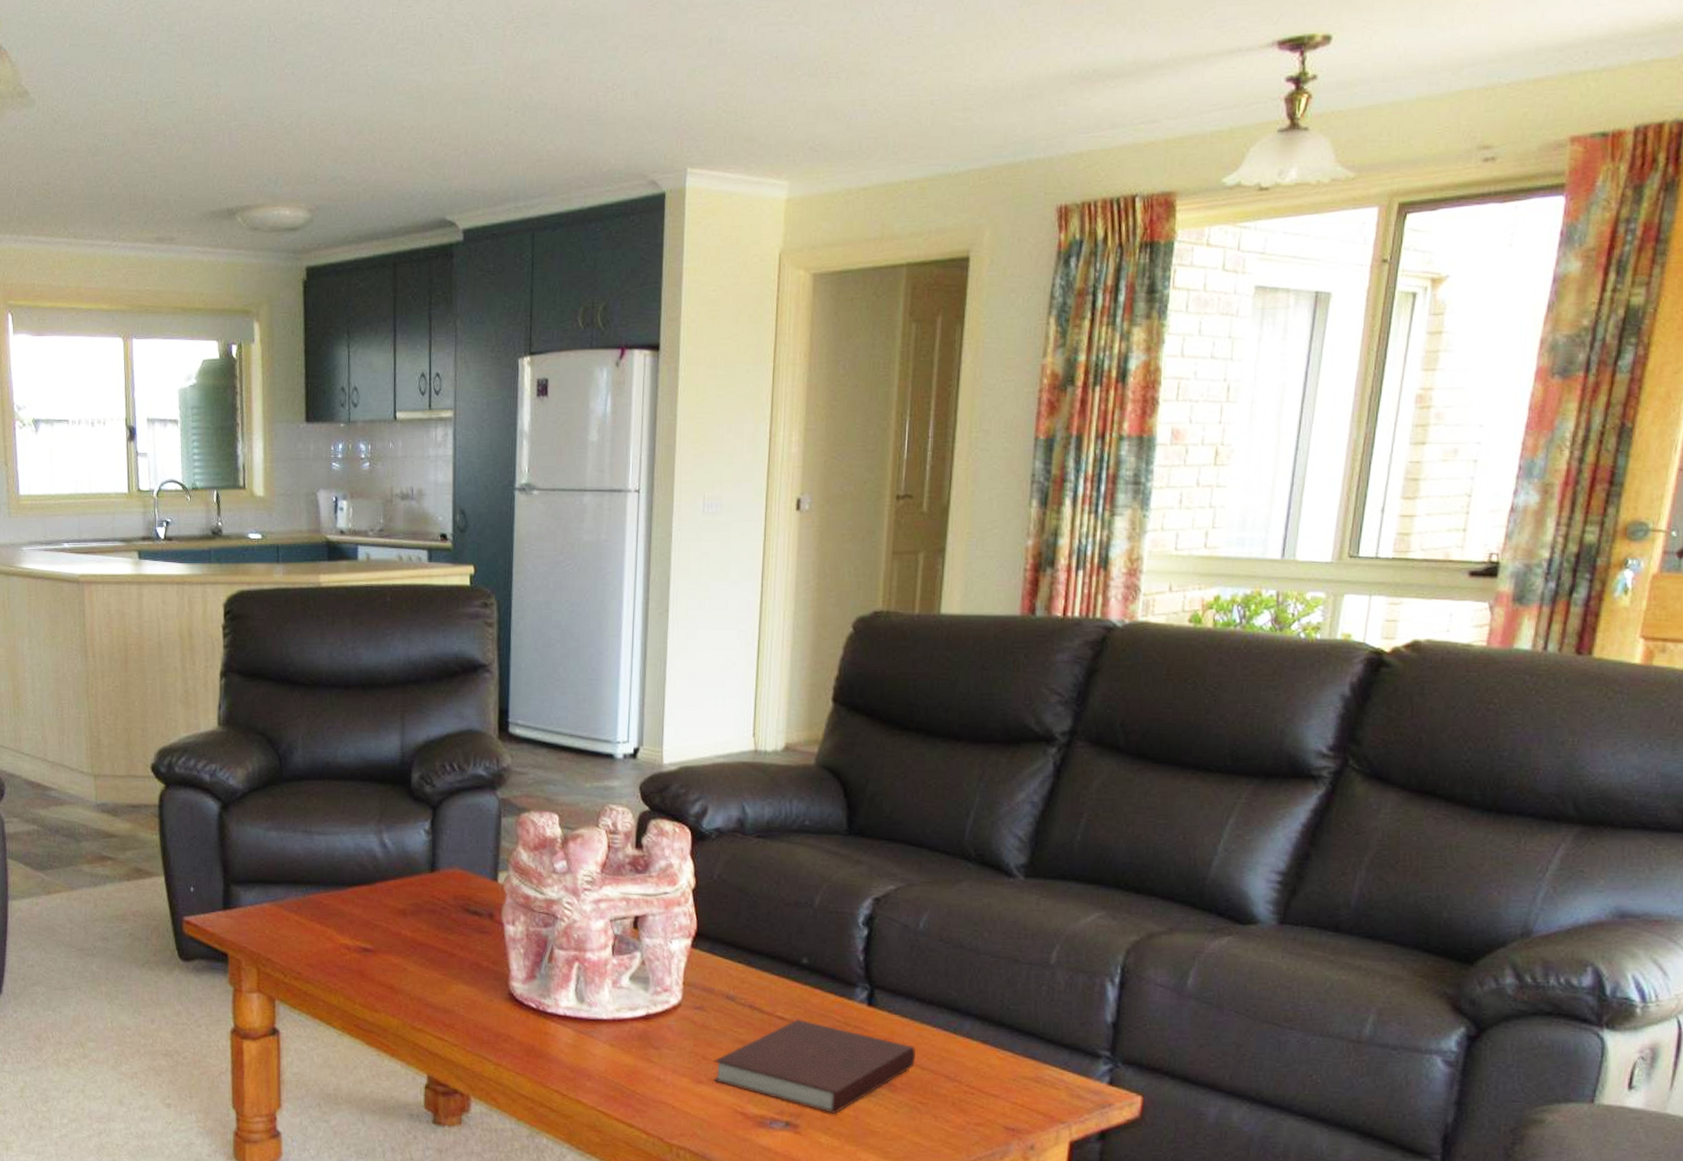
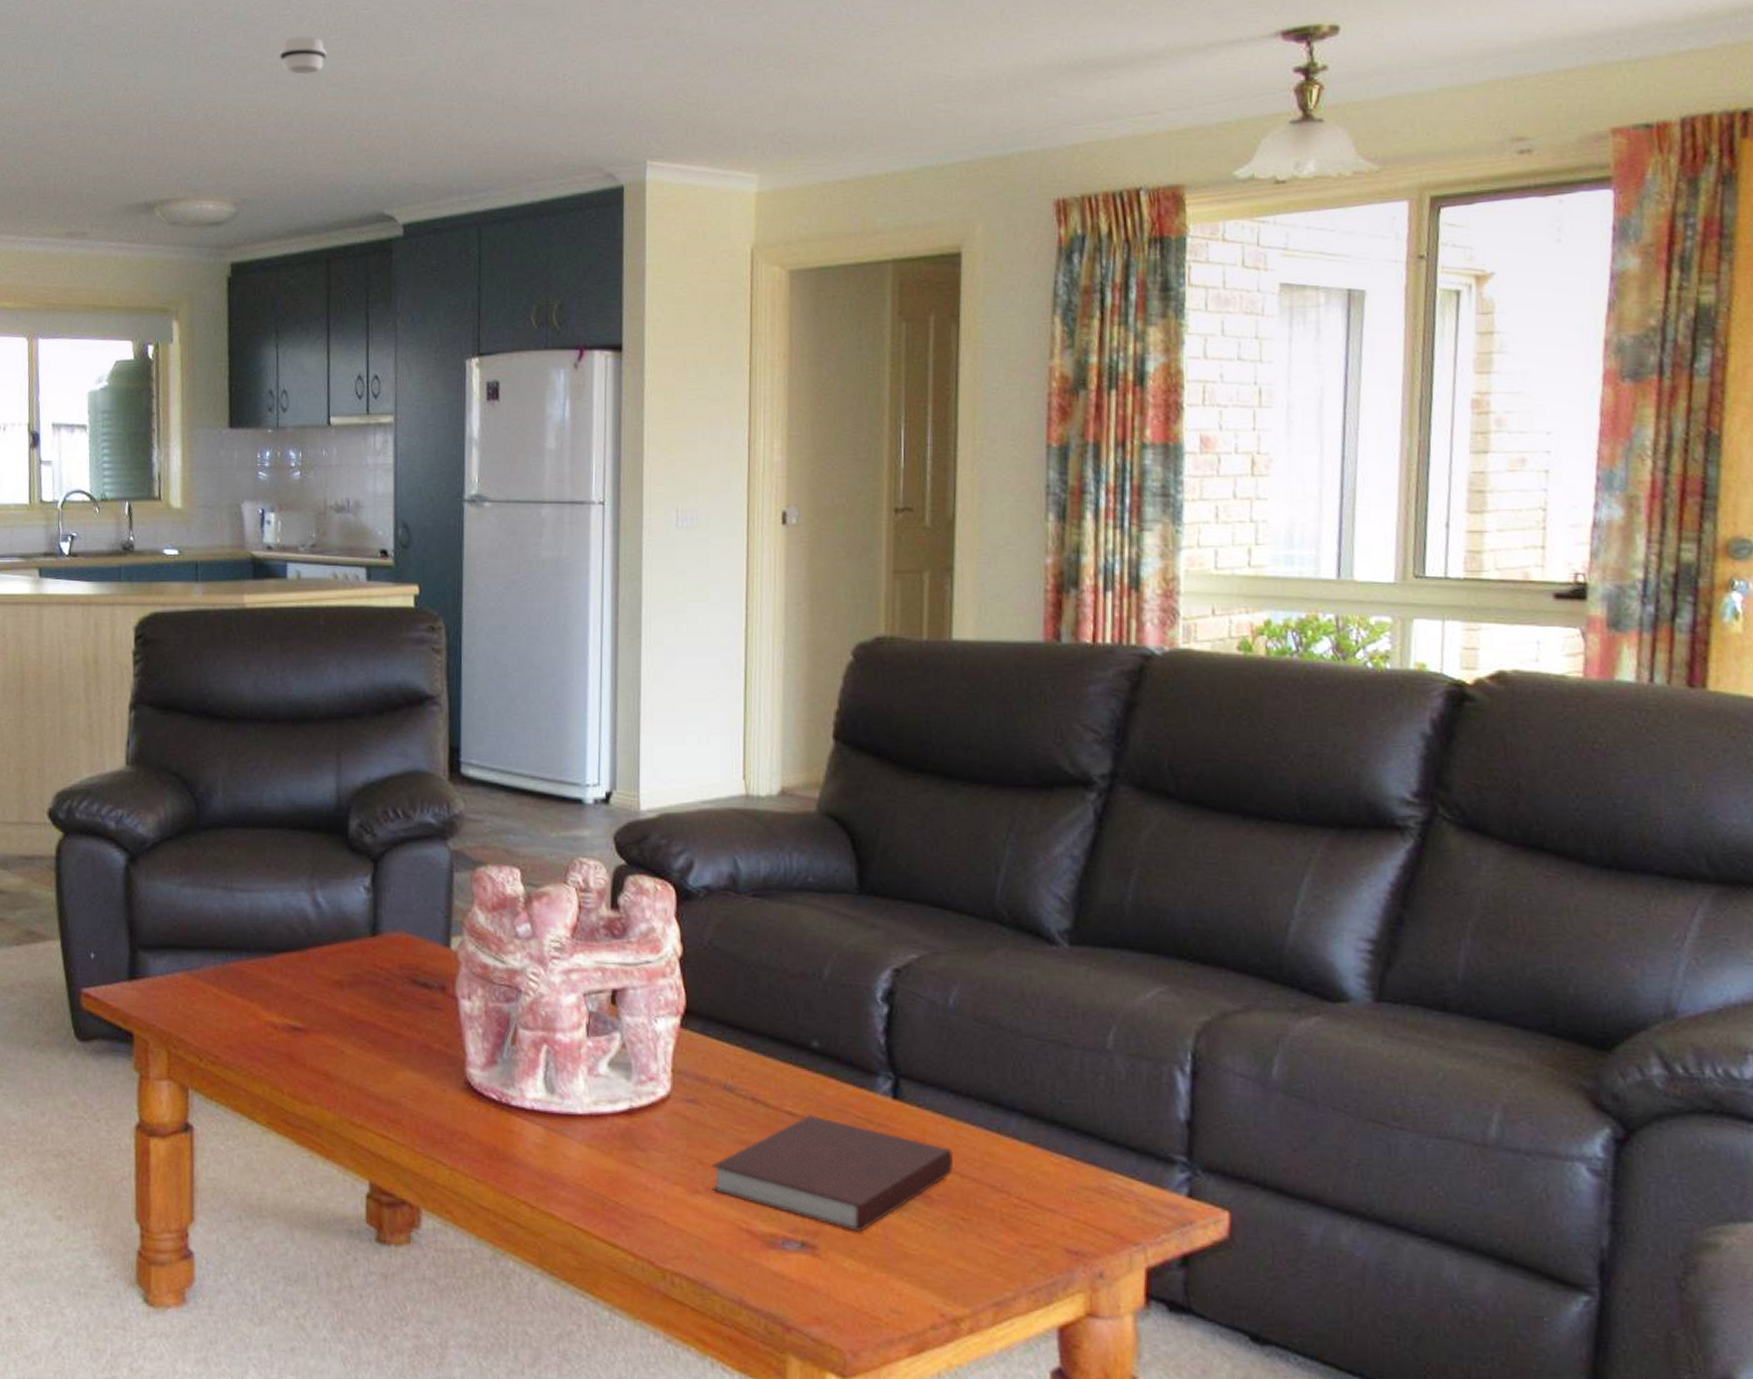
smoke detector: none [350,45,394,84] -> present [279,36,327,75]

